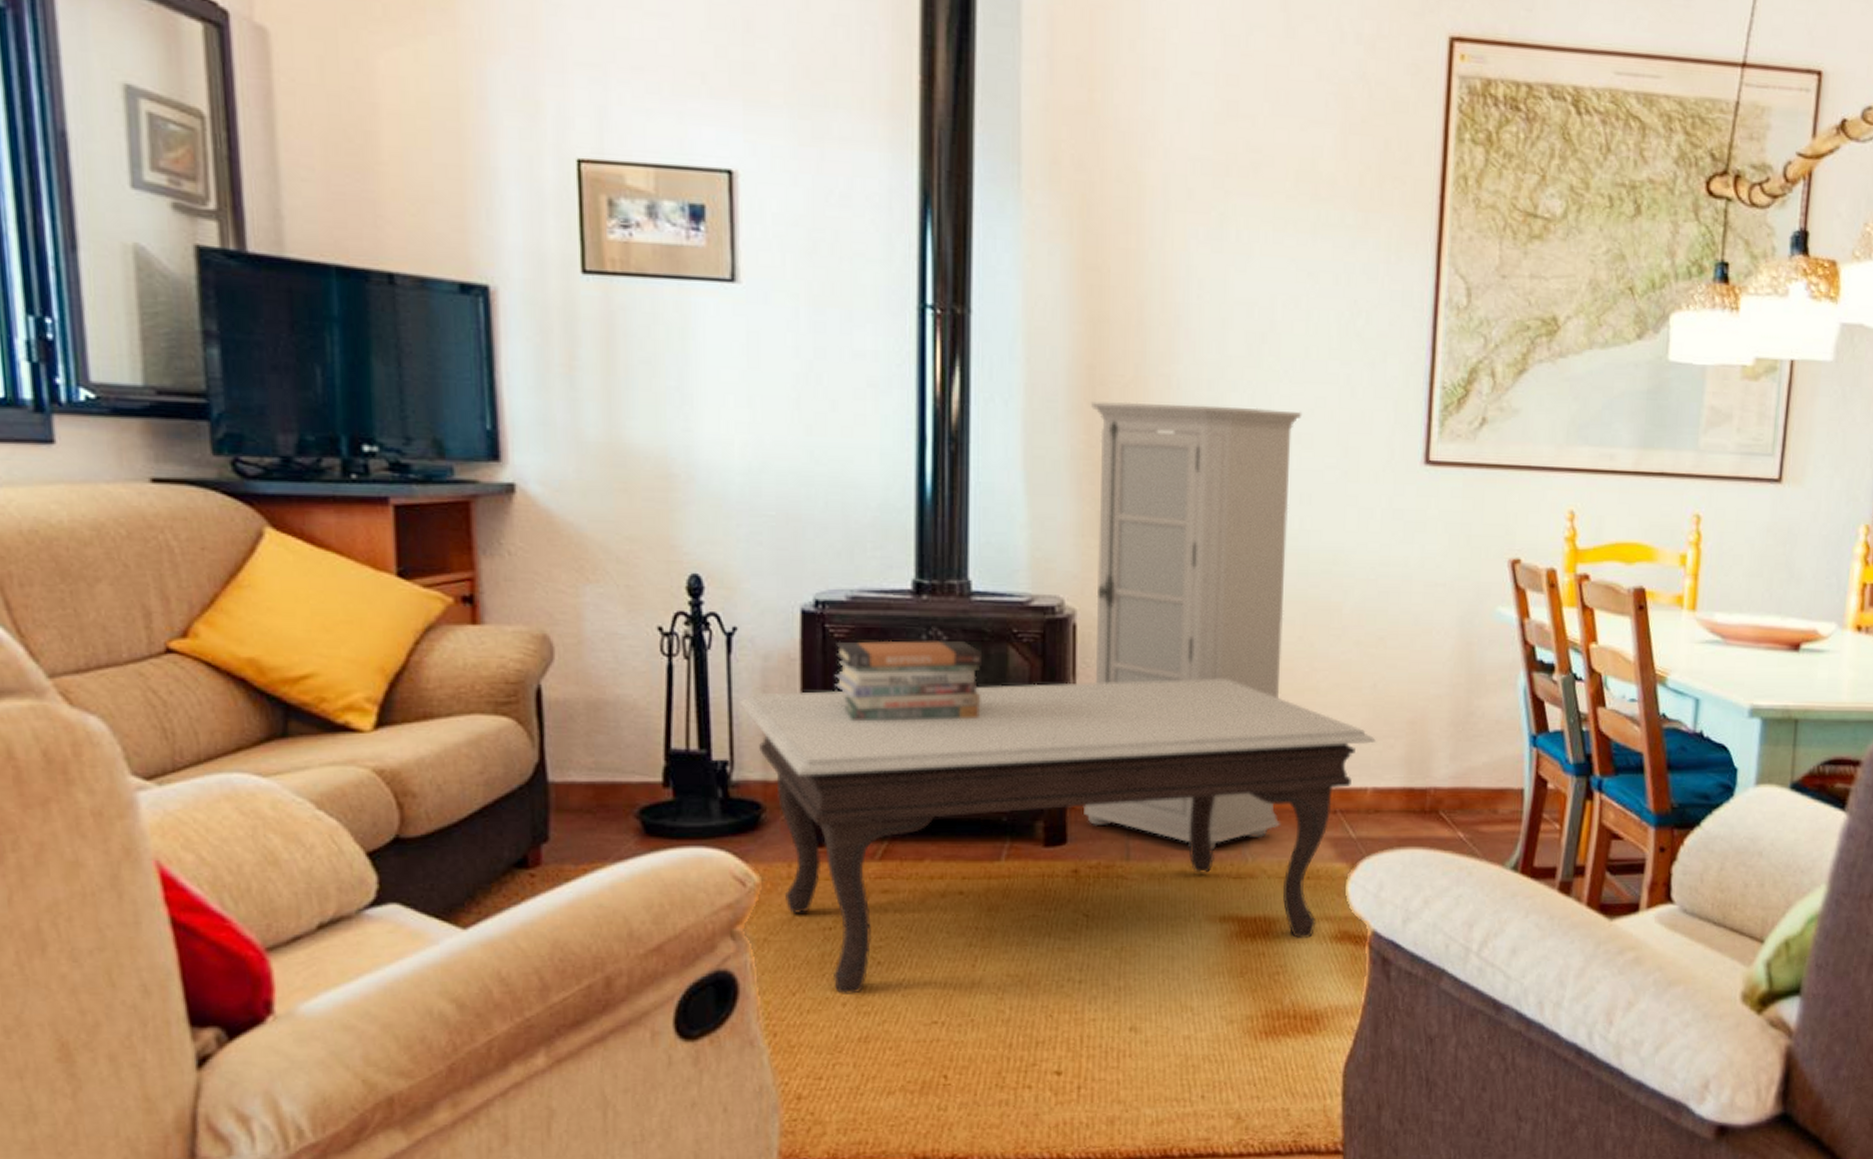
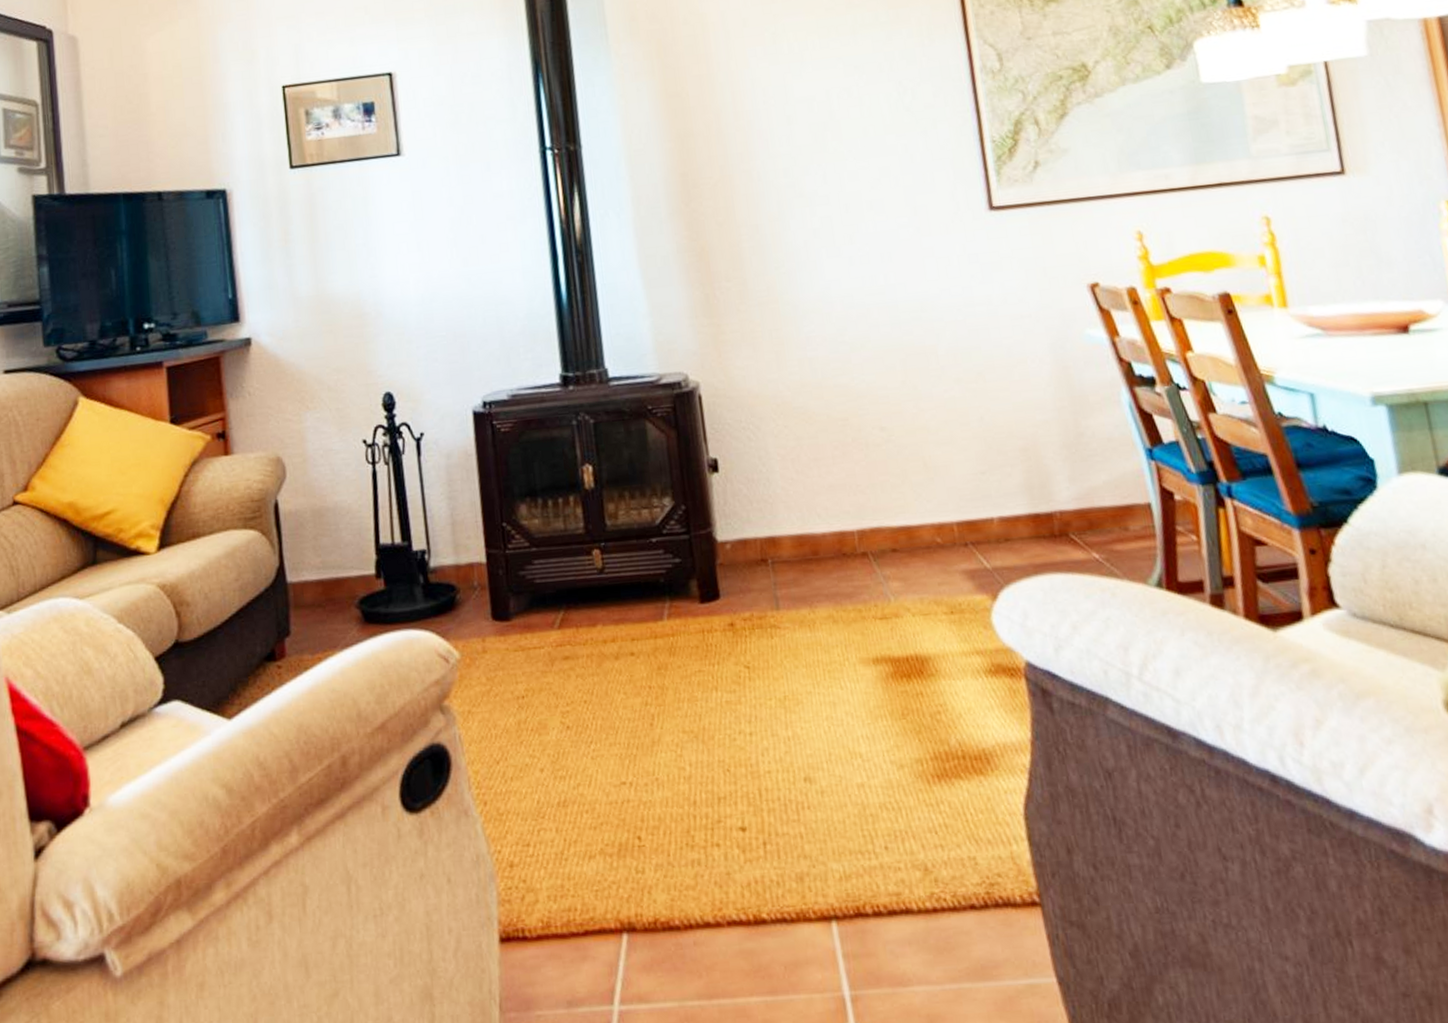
coffee table: present [739,678,1376,994] -> none [430,428,993,760]
book stack: present [834,639,983,722] -> none [503,422,629,504]
cabinet: present [1084,401,1303,850] -> none [688,182,917,593]

